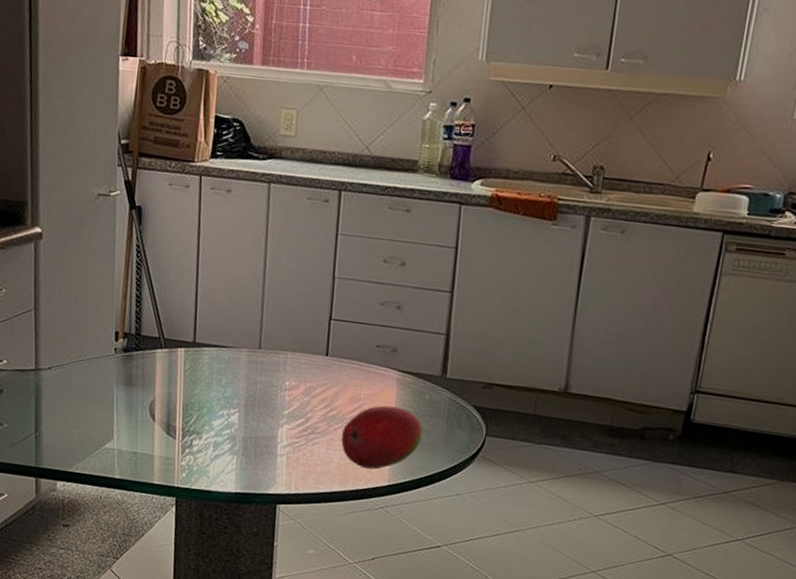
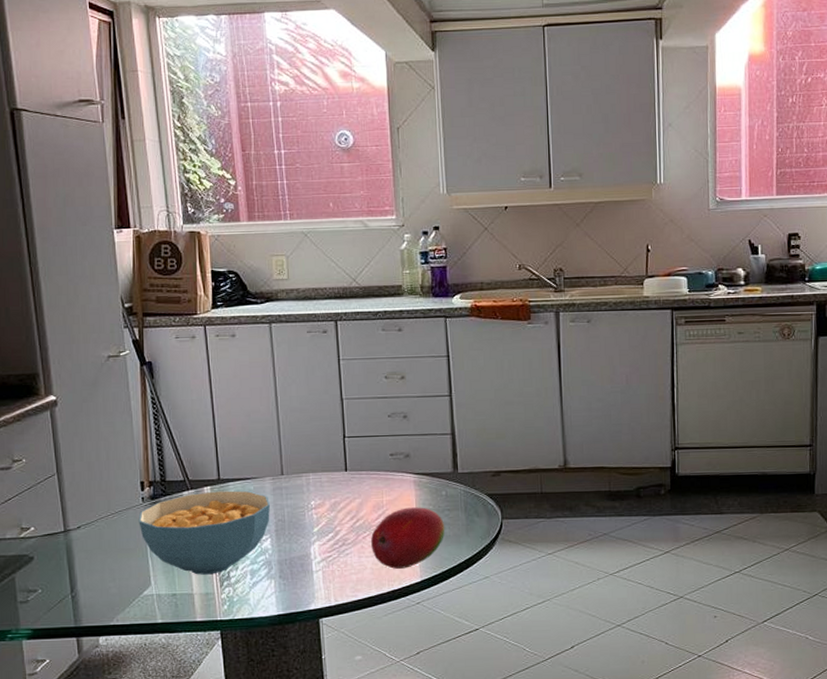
cereal bowl: none [108,352,243,440] -> present [138,490,270,575]

